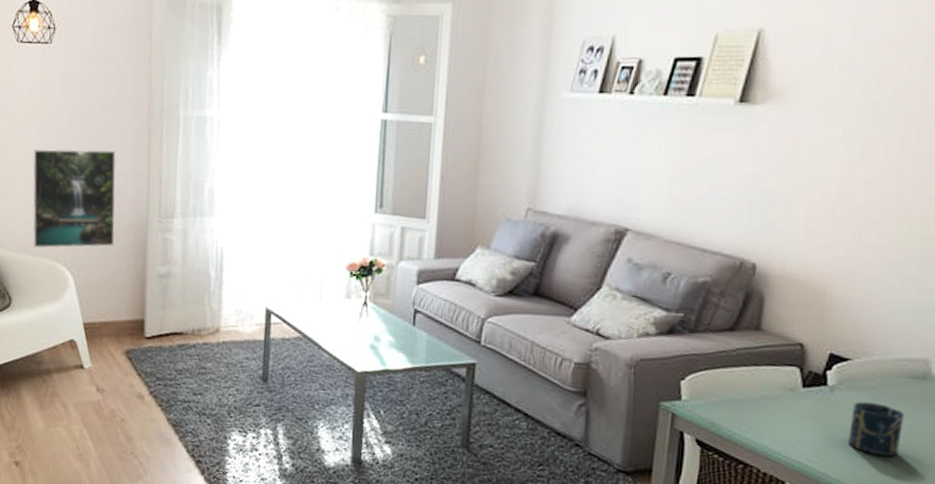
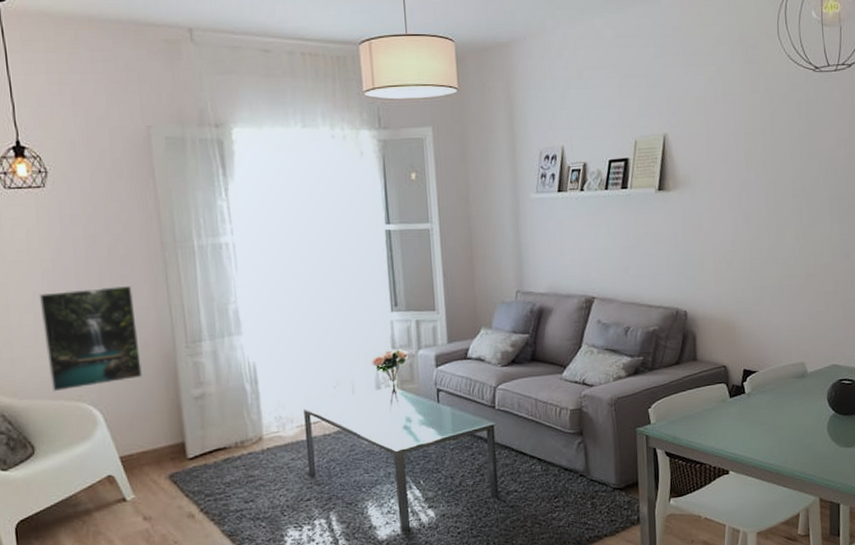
cup: present [848,402,904,457] -> none [763,400,796,438]

